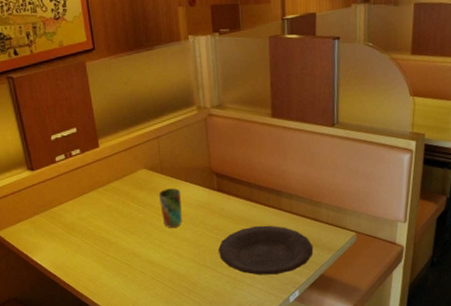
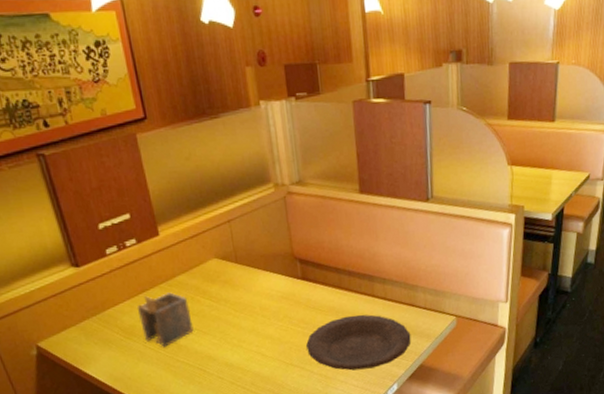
napkin holder: none [77,196,123,243] -> present [136,292,194,347]
cup: present [158,188,182,228] -> none [233,279,263,325]

